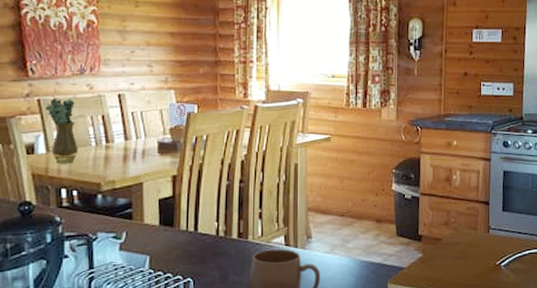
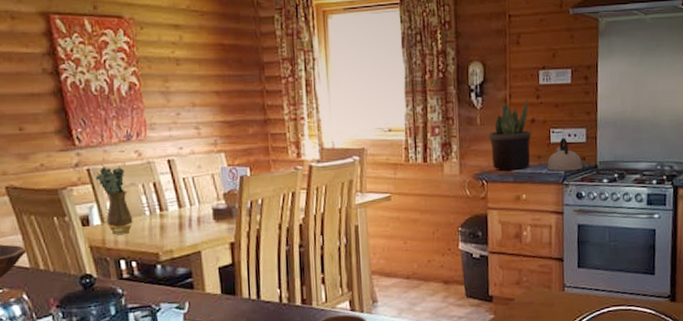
planter: none [425,54,463,119] -> present [489,99,531,172]
kettle: none [476,91,510,121] -> present [546,138,584,172]

